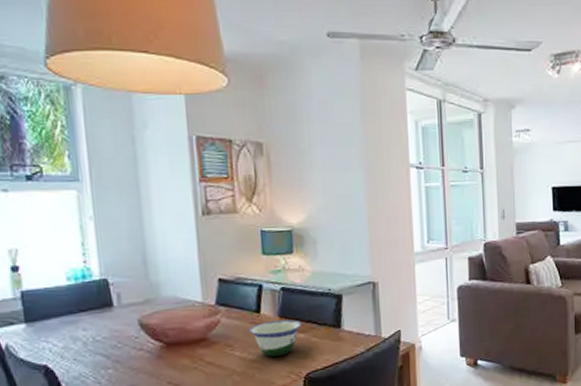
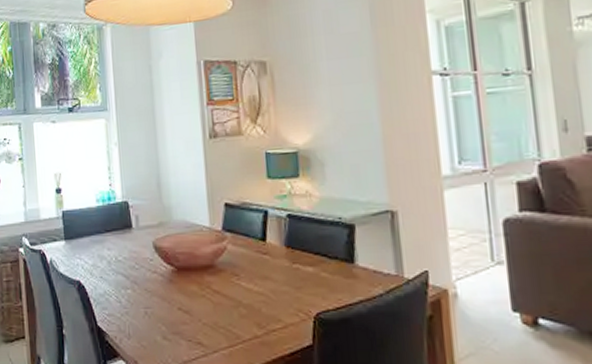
bowl: present [248,319,302,357] -> none [254,249,310,290]

